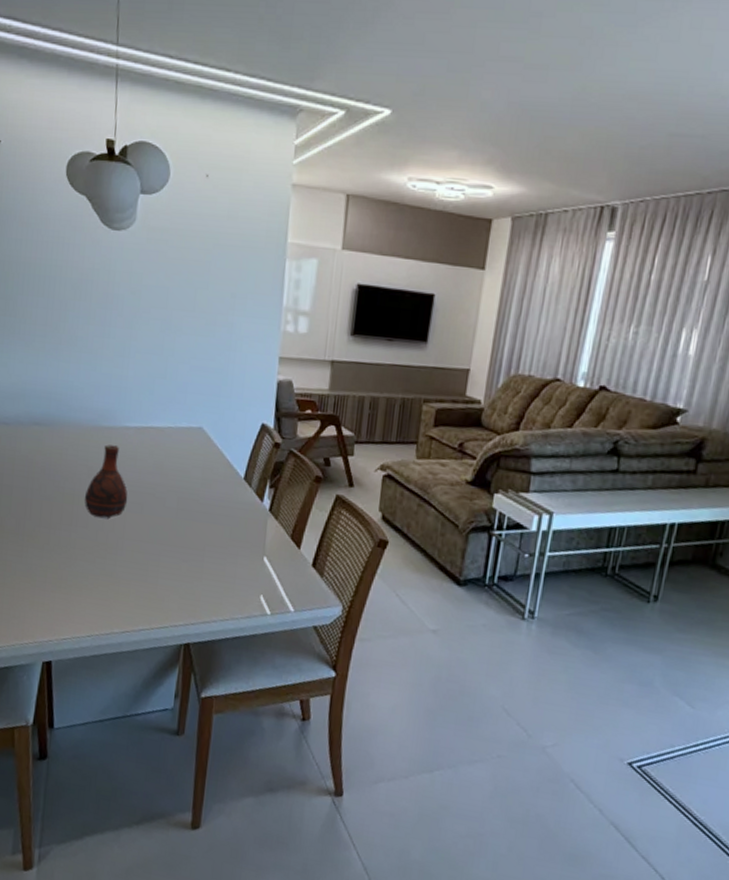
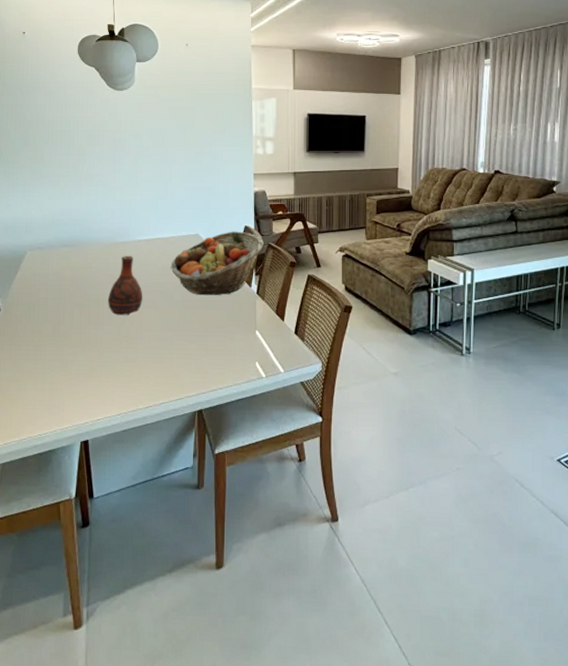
fruit basket: none [164,428,284,508] -> present [170,231,264,296]

